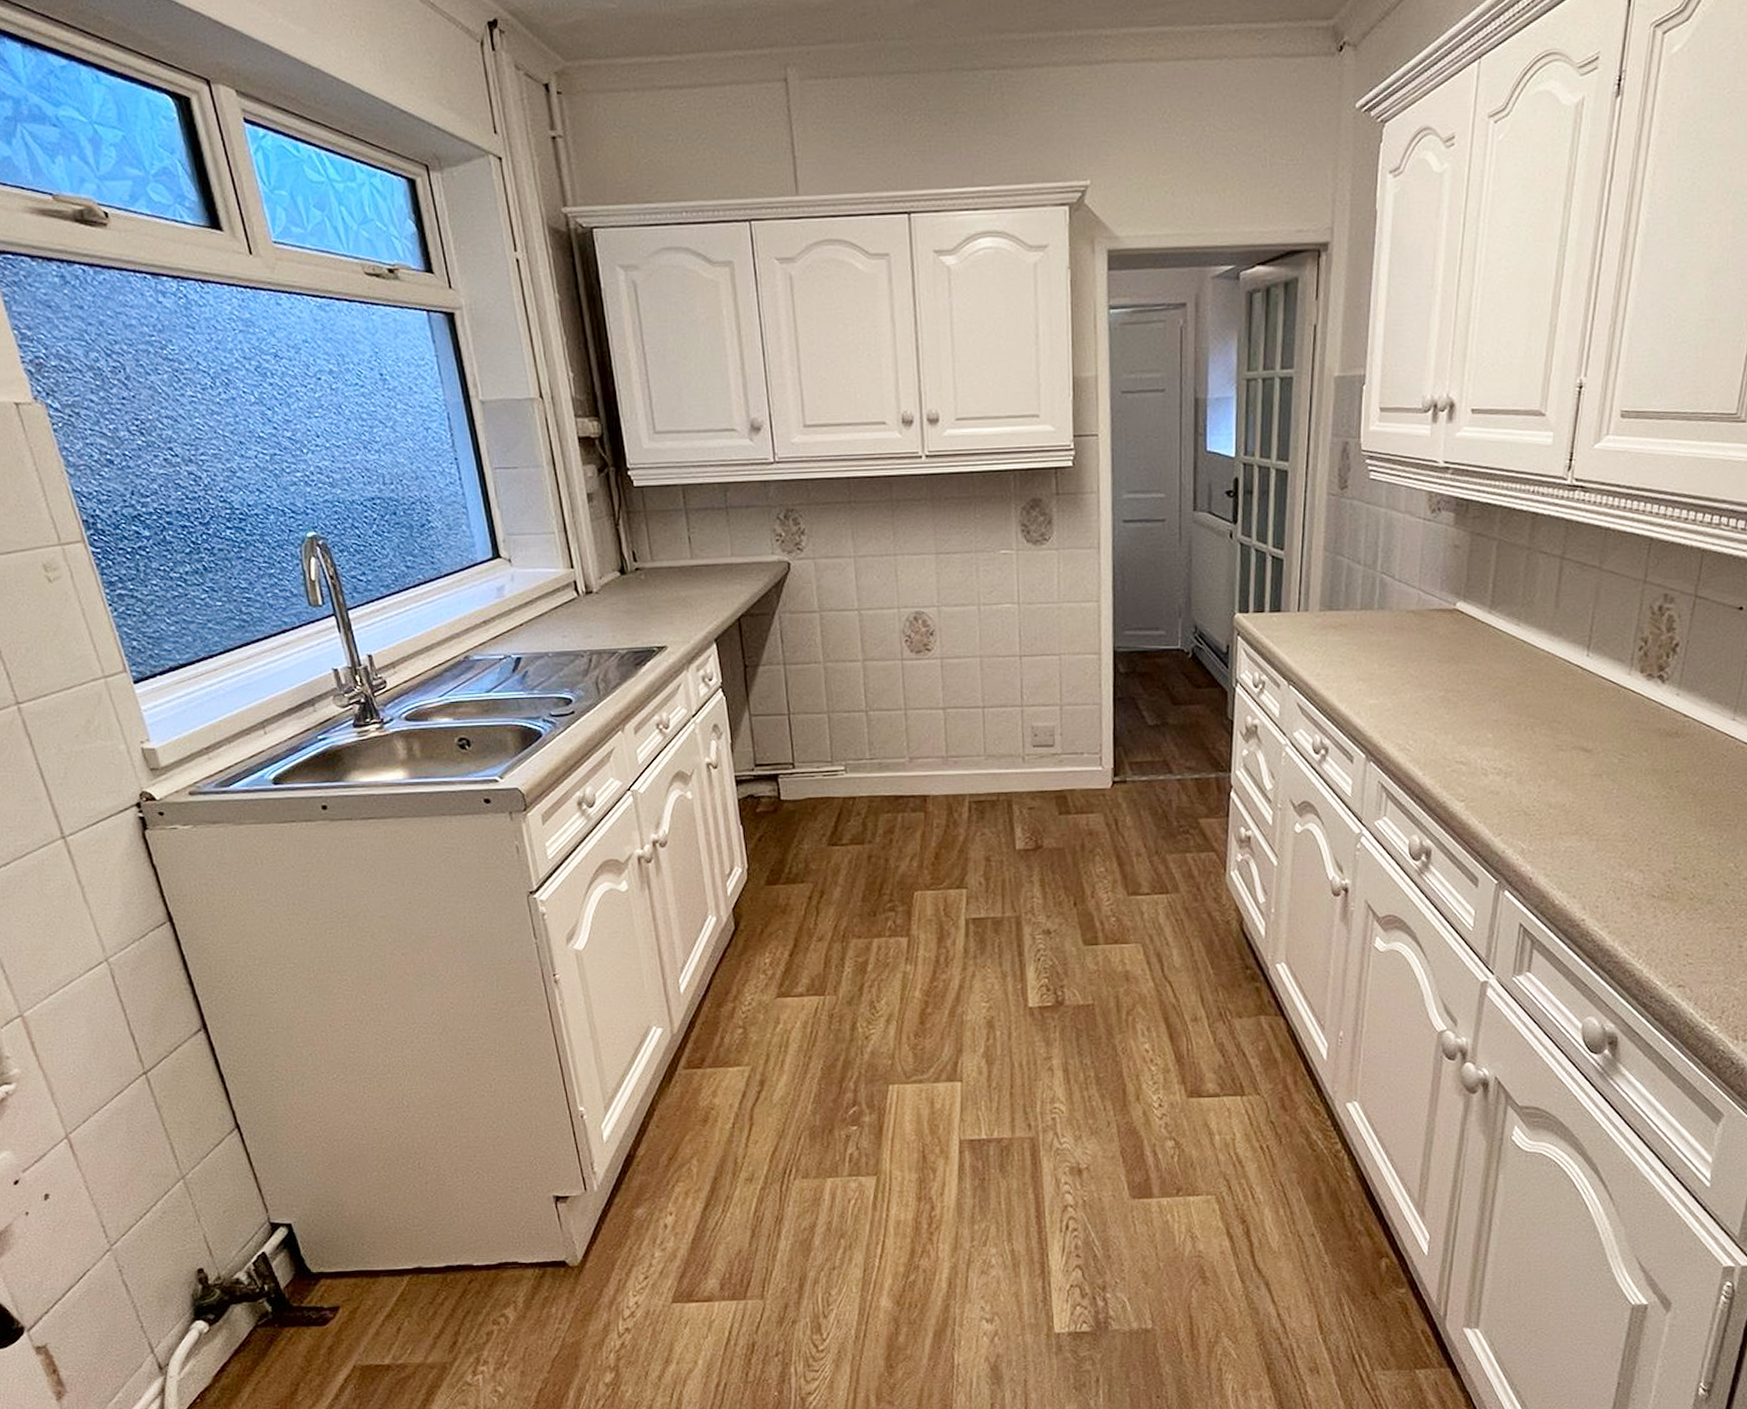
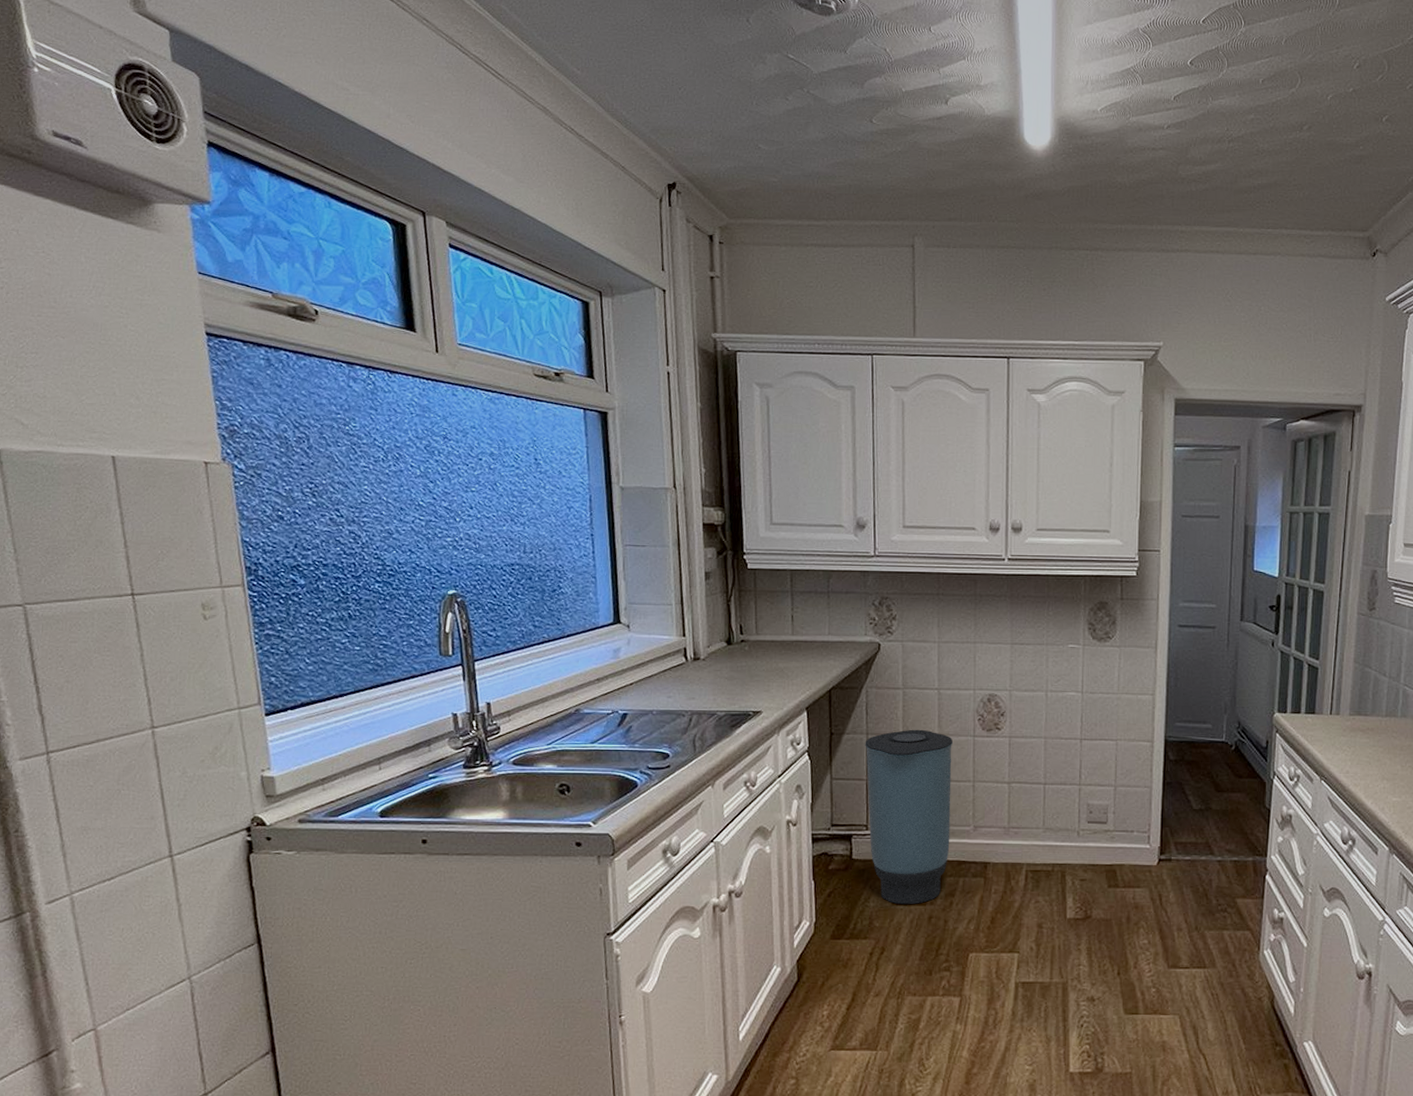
trash can: none [783,655,885,844] -> present [865,729,954,904]

